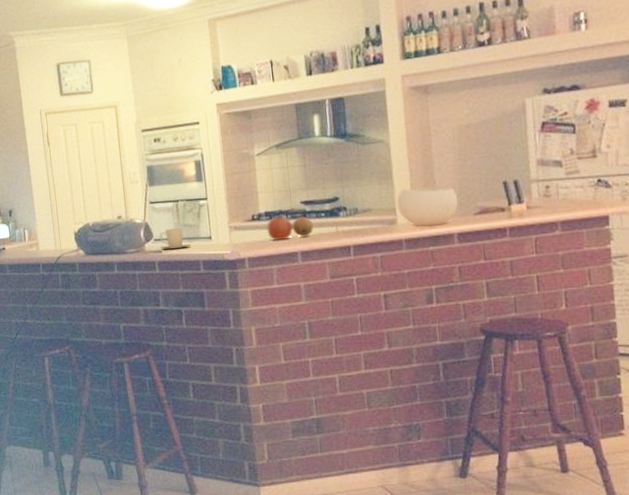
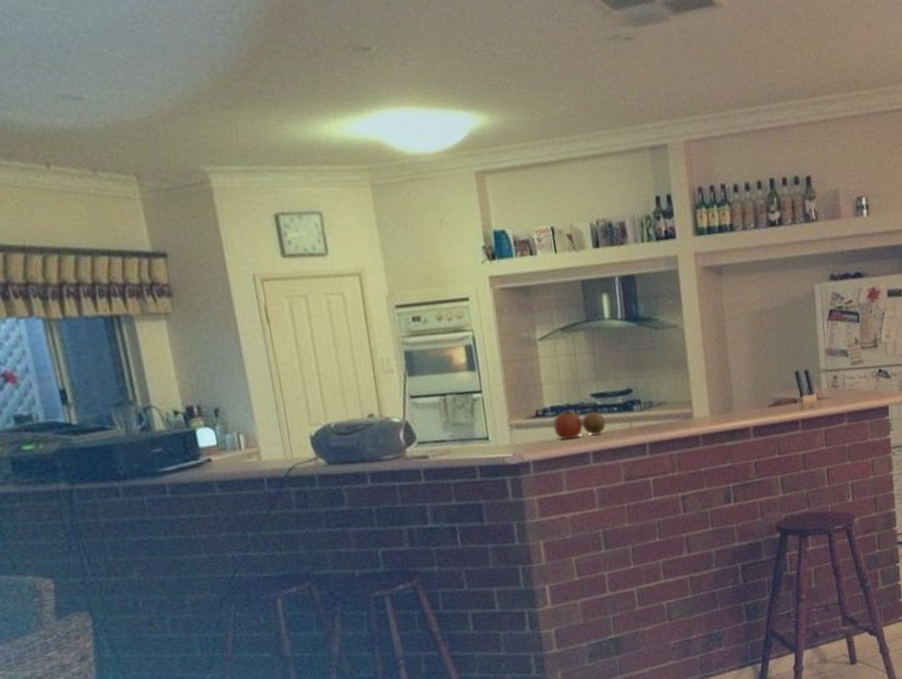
cup: present [159,227,191,250] -> none [423,426,464,454]
bowl: present [397,186,459,227] -> none [692,376,754,421]

